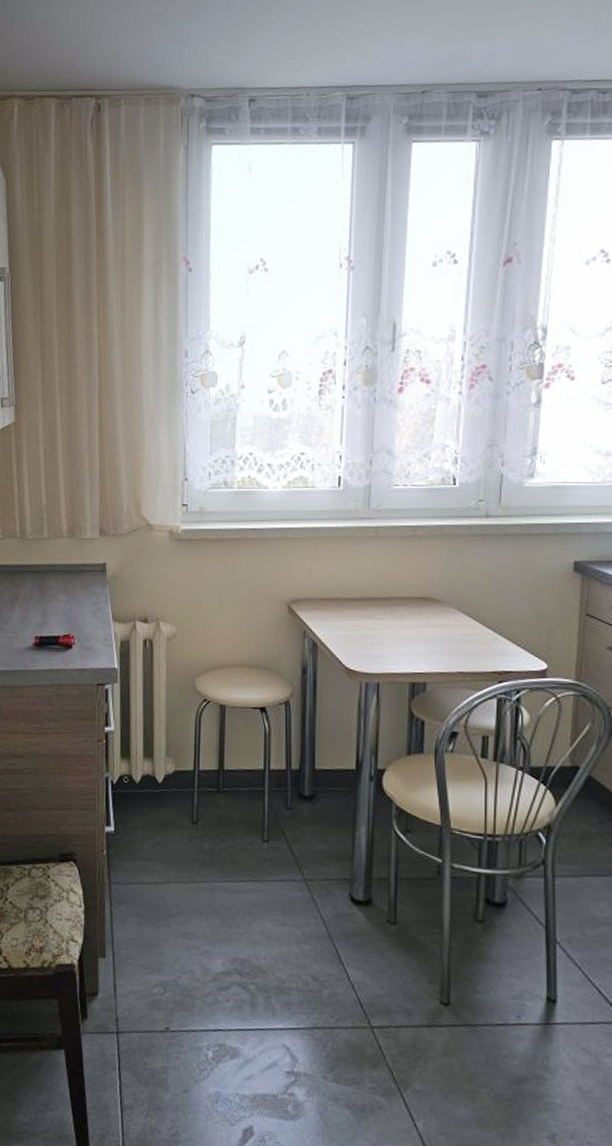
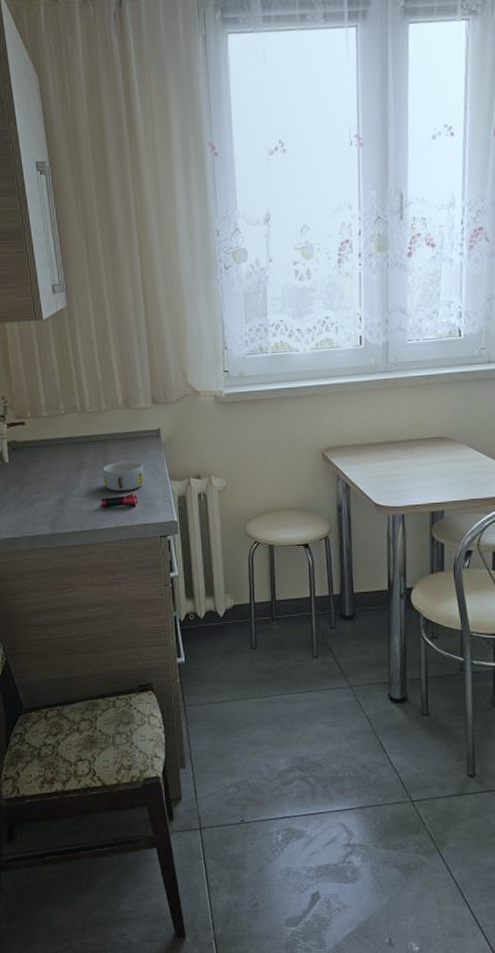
bowl: none [38,596,85,630] -> present [102,461,145,491]

